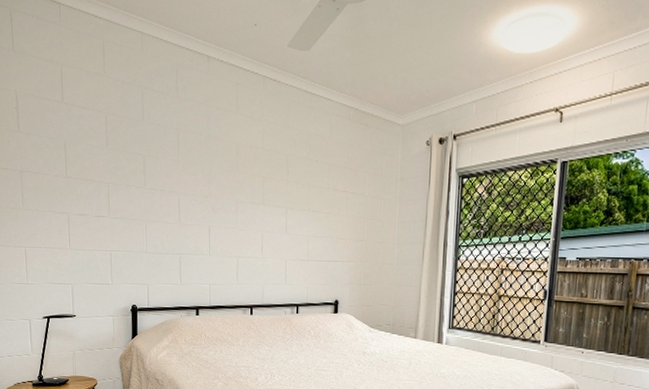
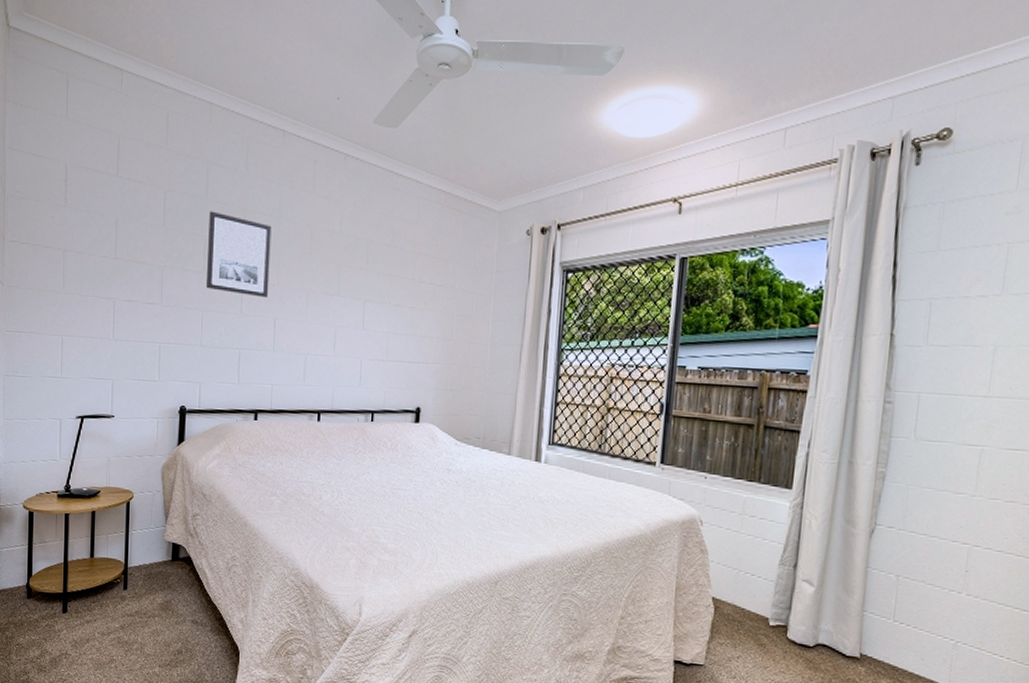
wall art: none [146,132,203,208] -> present [205,211,272,298]

